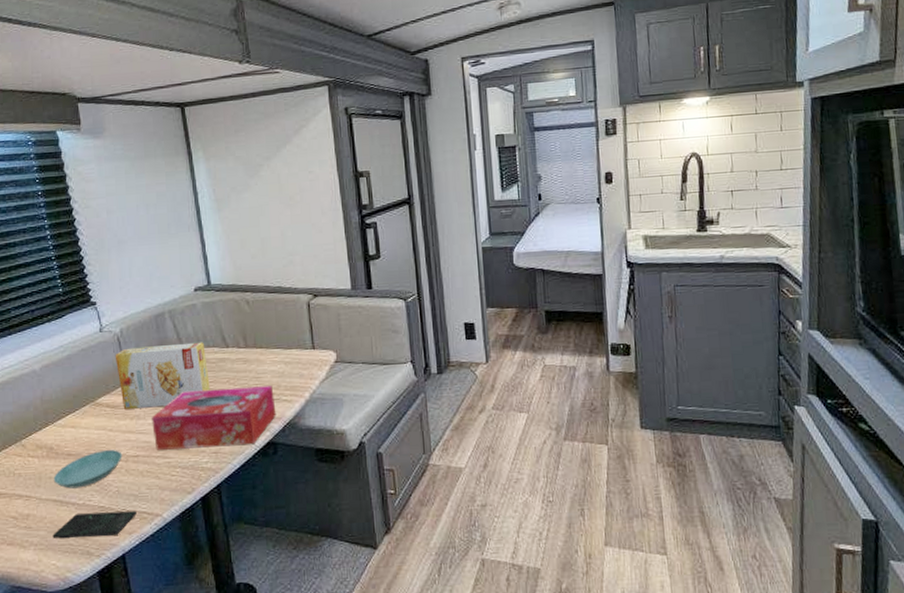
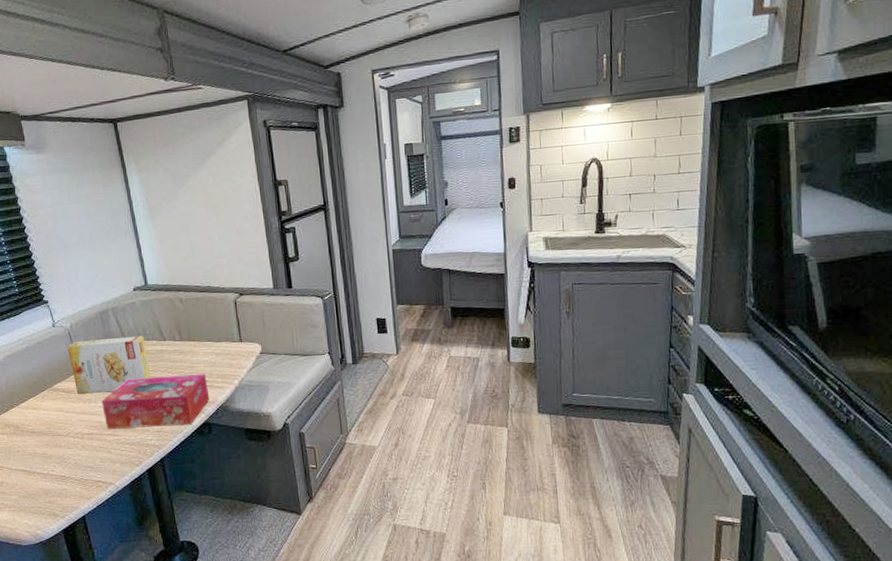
smartphone: present [52,511,137,539] -> none [23,480,93,503]
saucer: present [53,450,123,489] -> none [20,428,78,461]

